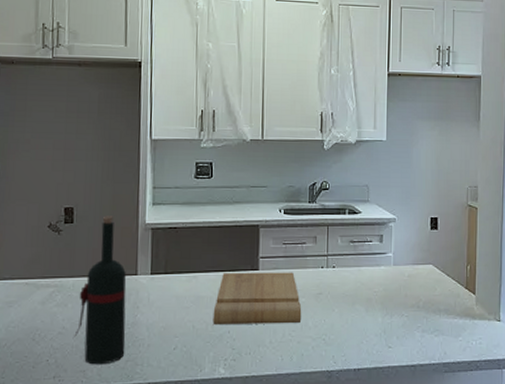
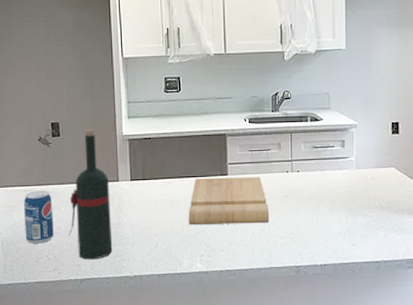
beverage can: none [22,283,59,346] -> present [24,190,54,244]

